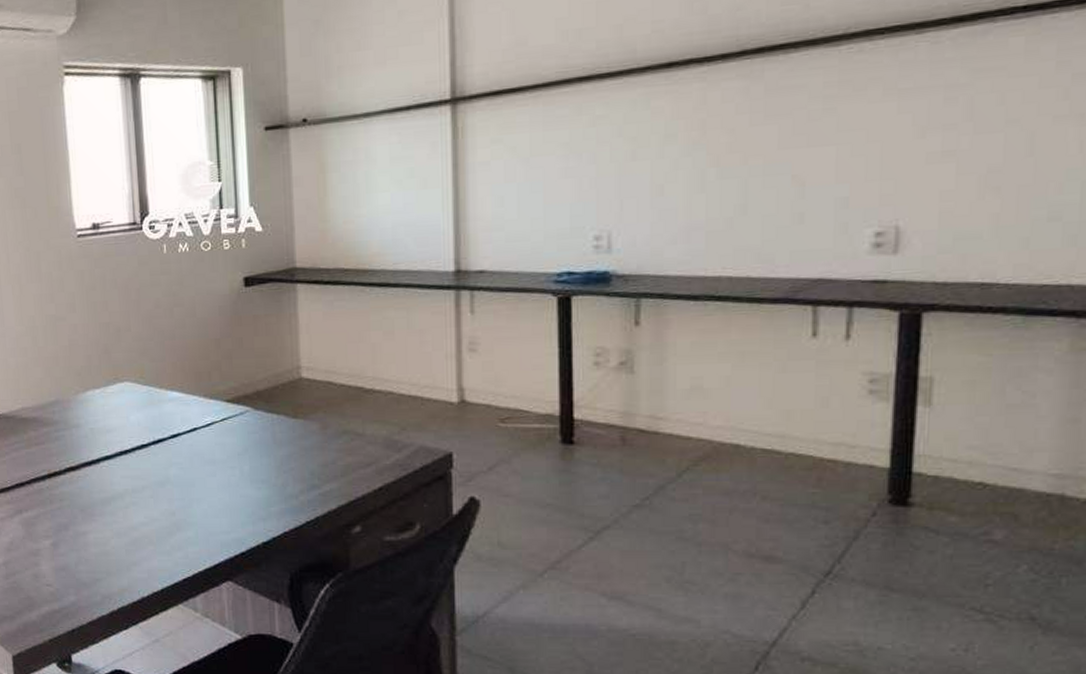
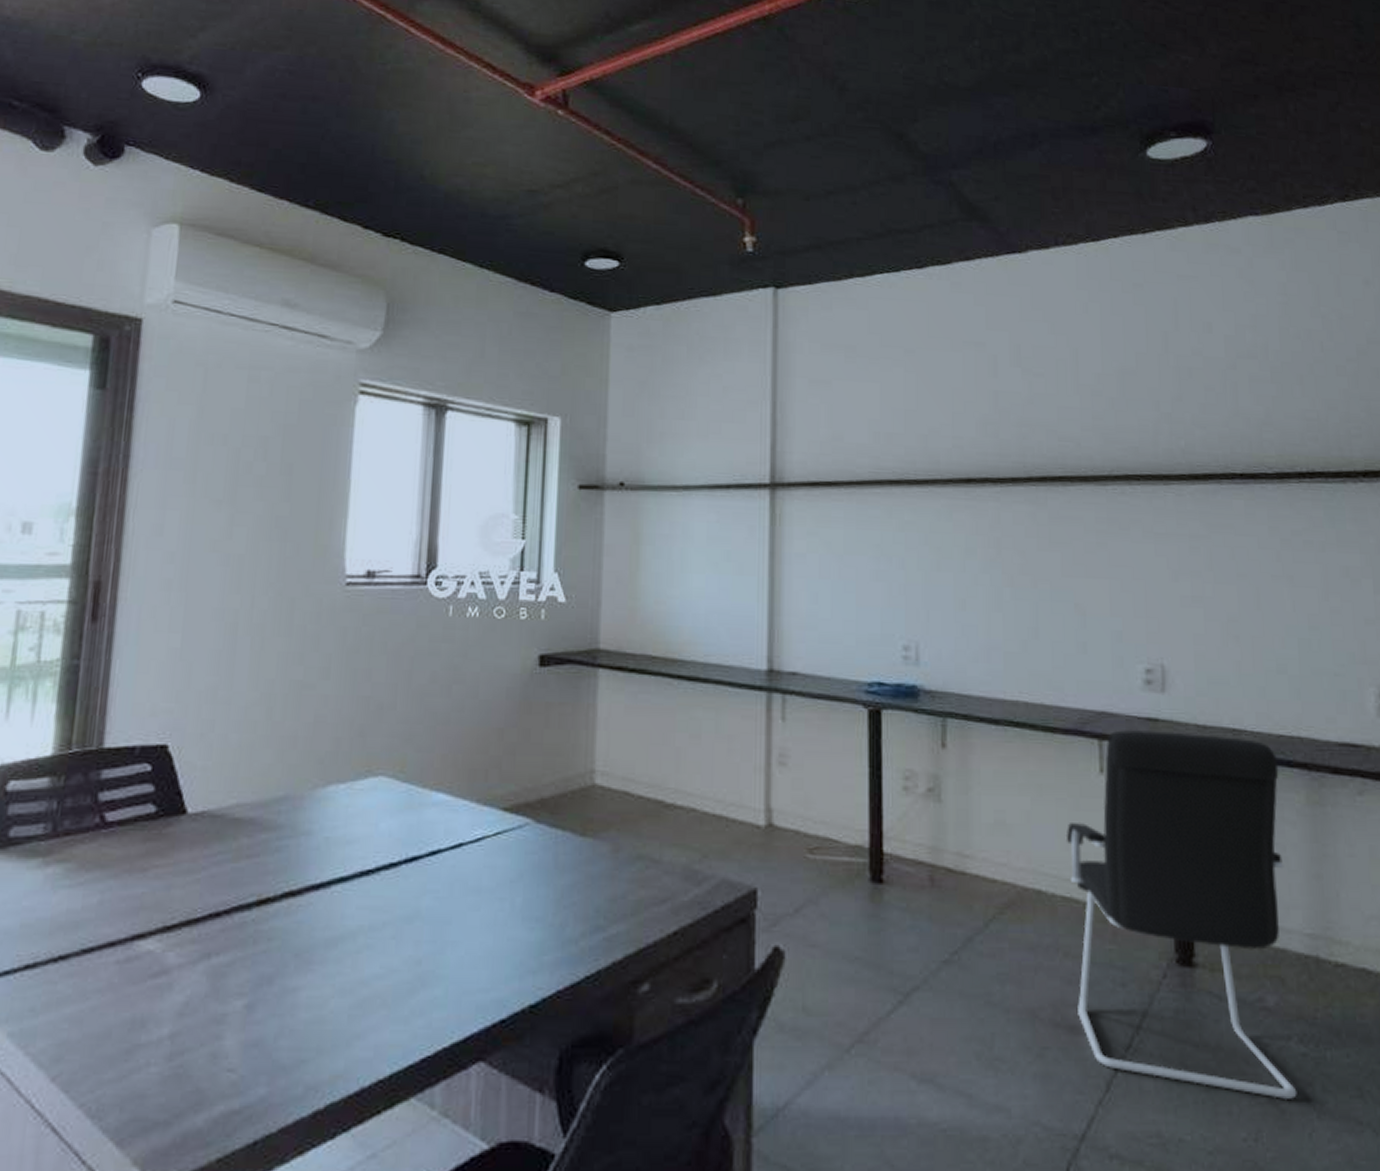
office chair: none [769,291,1037,618] -> present [1065,729,1297,1099]

